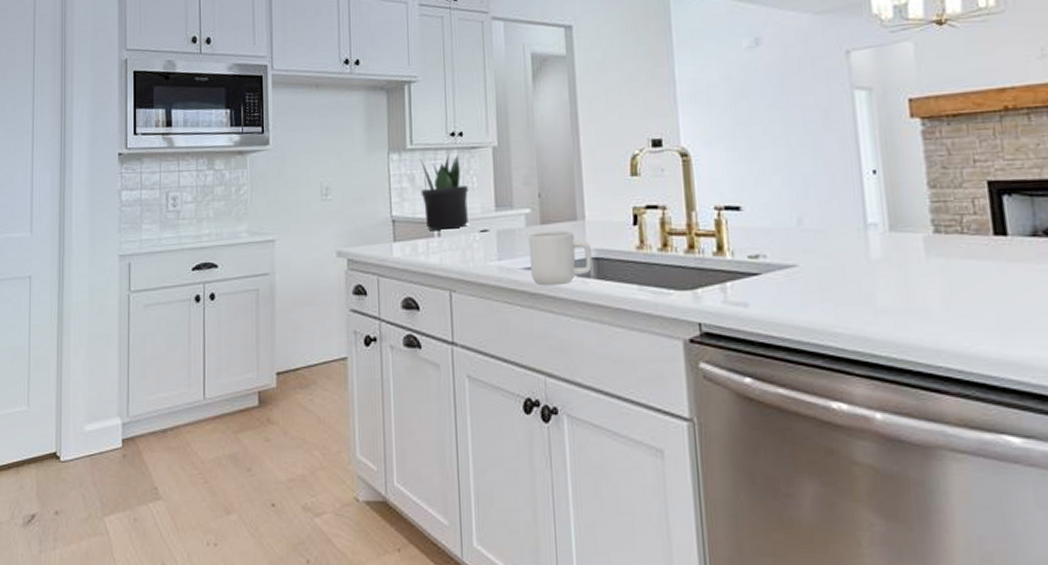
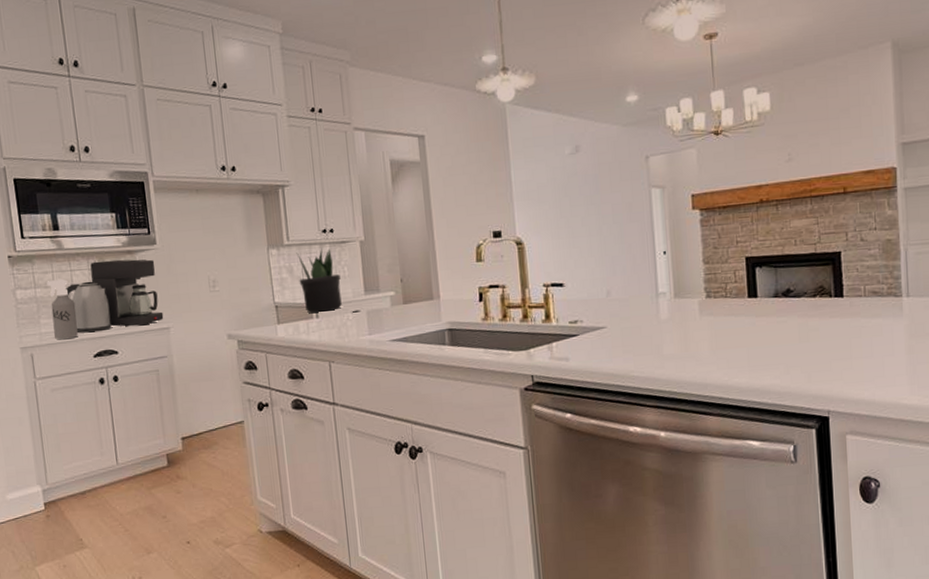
spray bottle: none [153,181,180,249] -> present [46,279,78,340]
kettle: none [172,183,214,242] -> present [66,281,112,334]
coffee maker: none [198,160,270,237] -> present [90,259,164,327]
mug: present [528,230,592,286] -> none [393,308,447,354]

